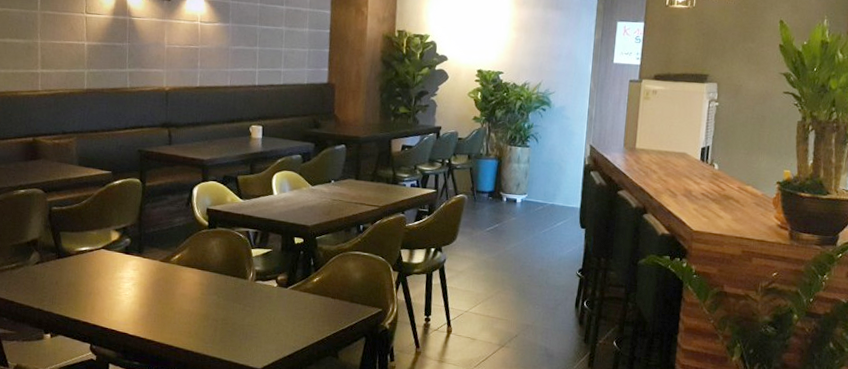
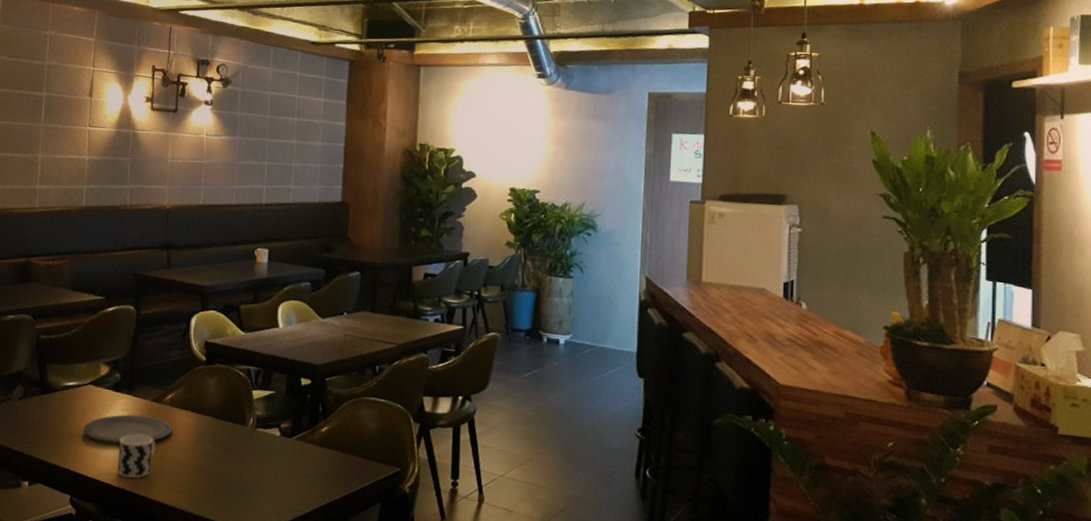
plate: none [98,273,181,299] -> present [83,414,173,443]
cup: none [132,290,166,327] -> present [117,434,156,478]

